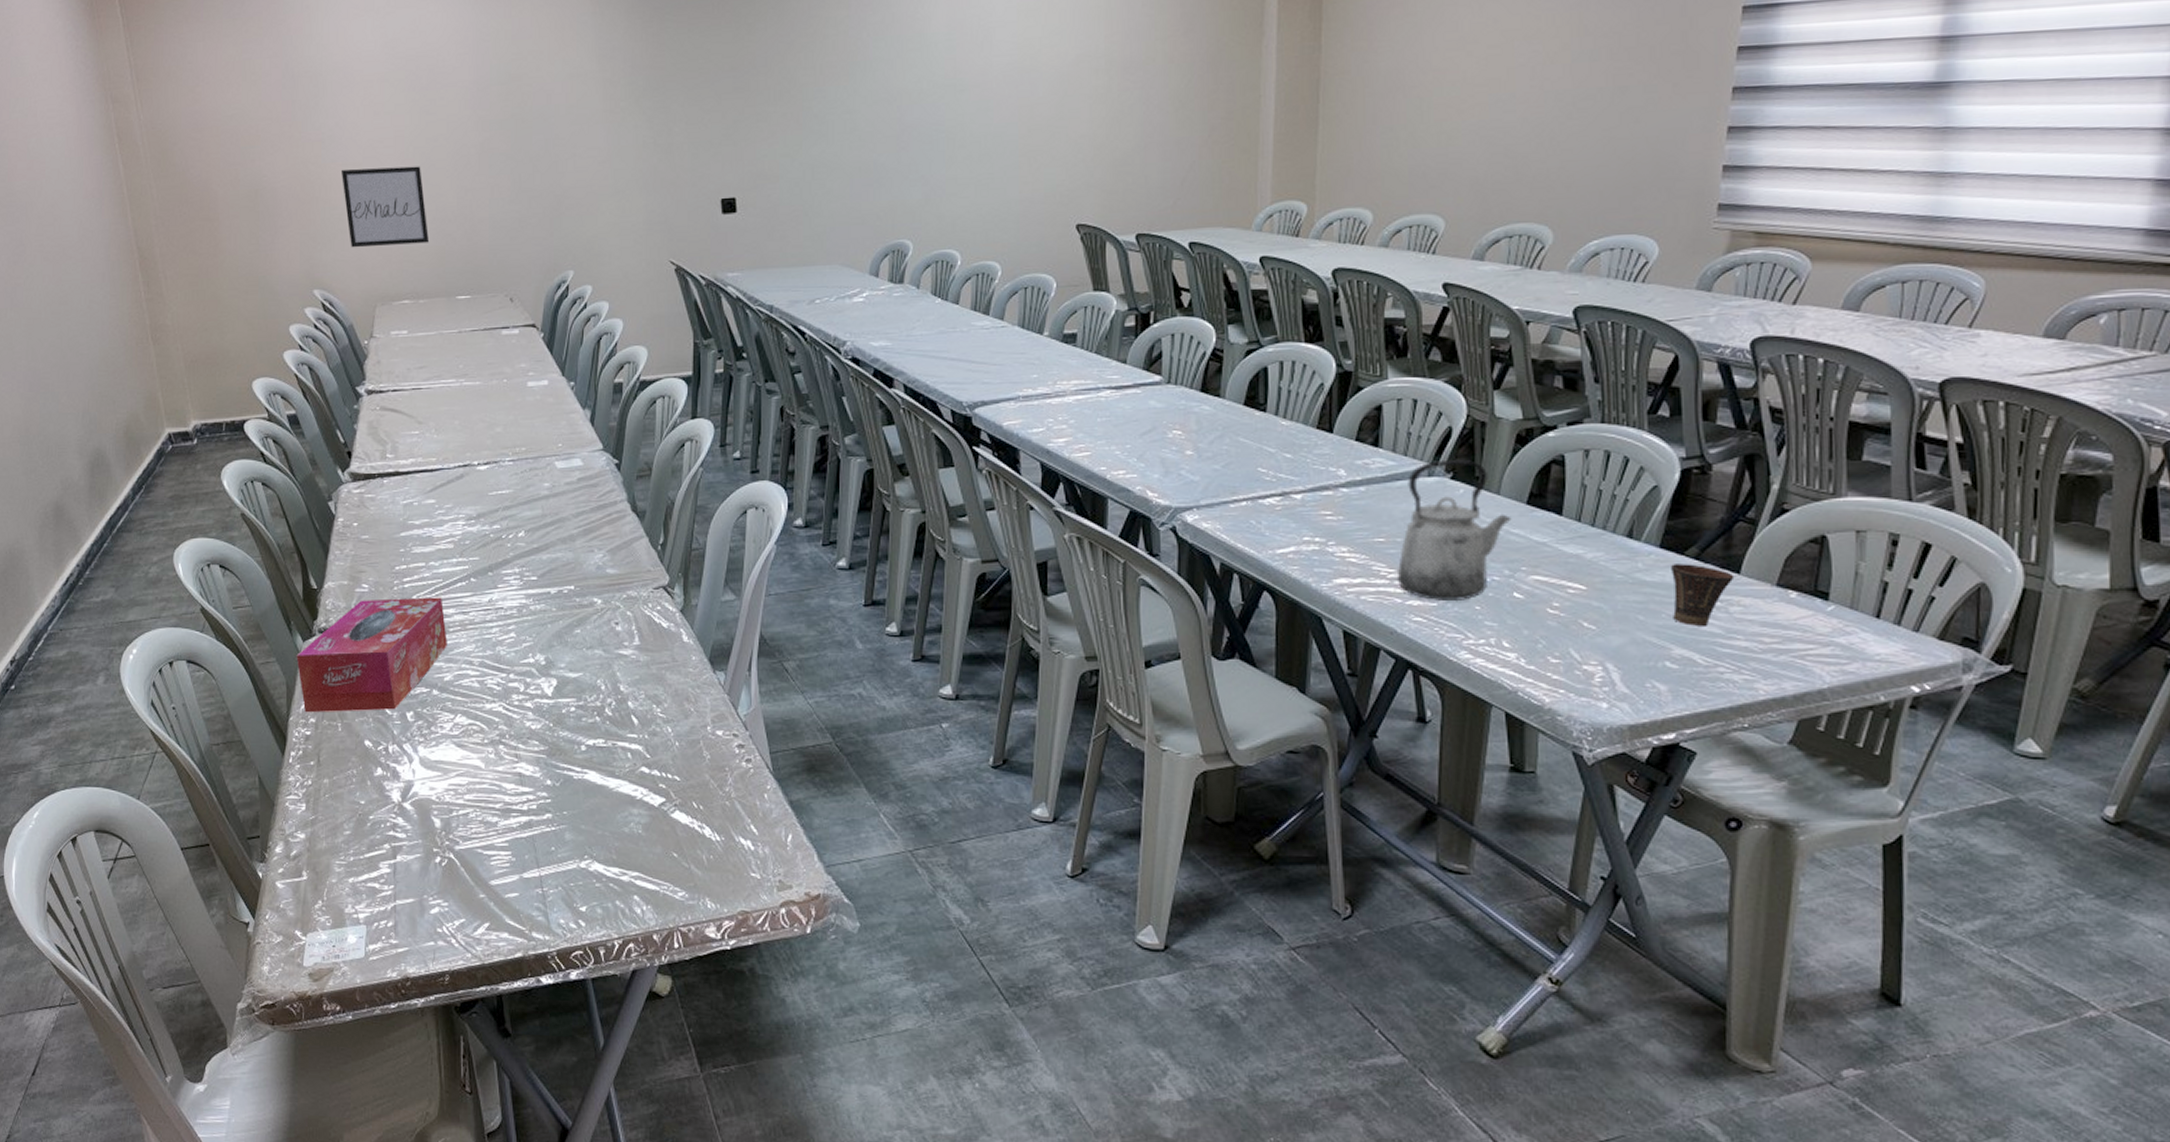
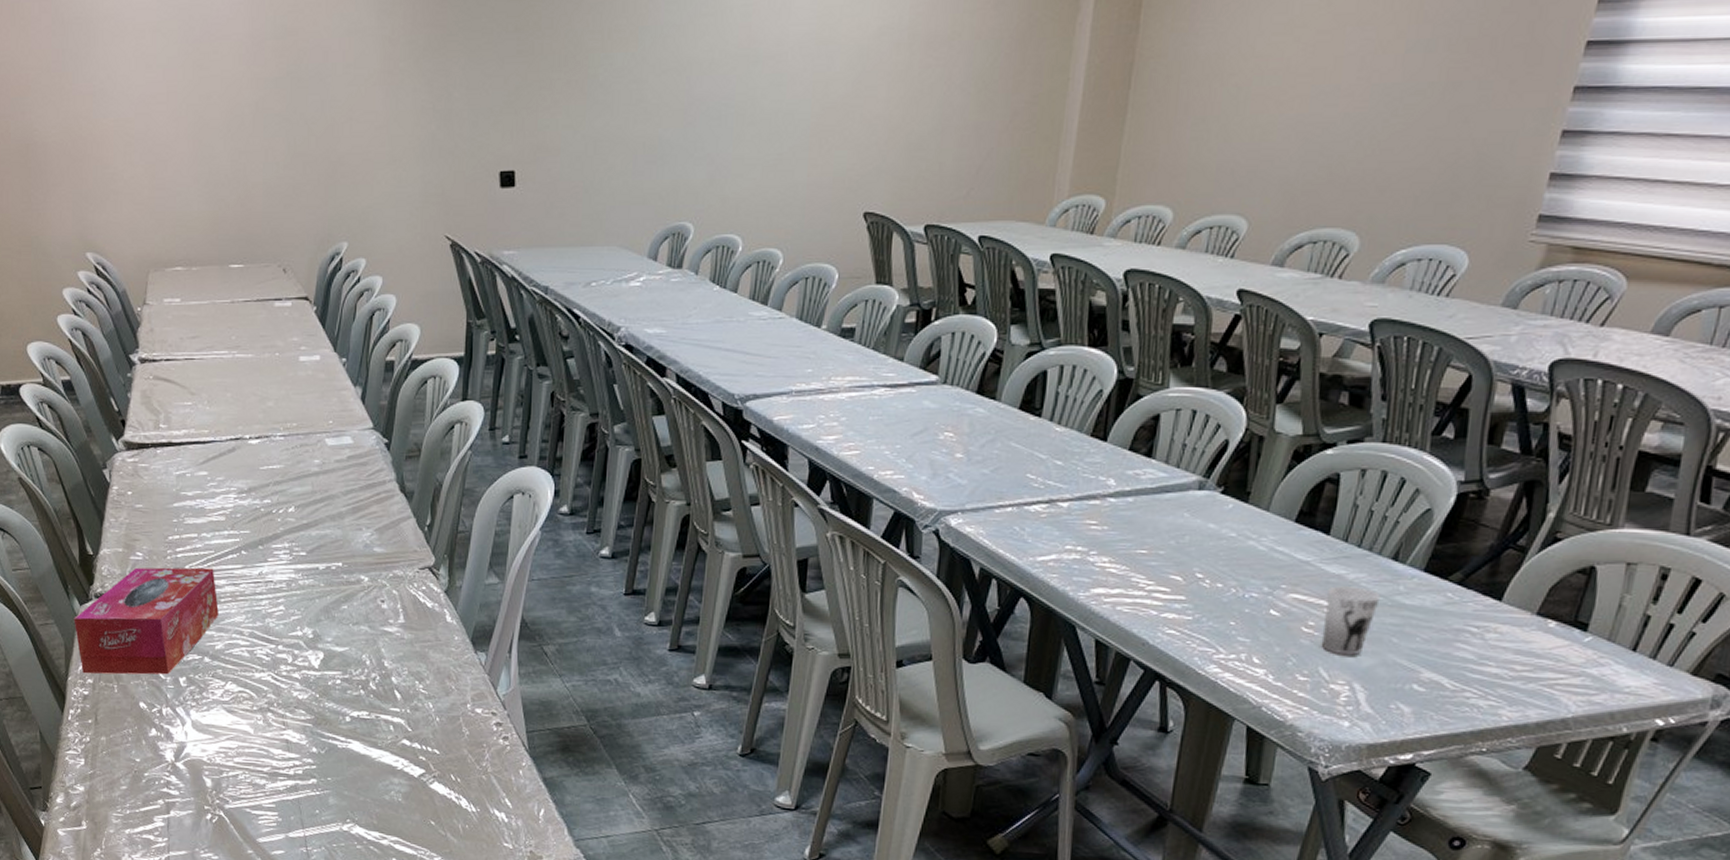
wall art: present [342,166,430,248] -> none [114,125,203,210]
kettle: present [1396,459,1512,602] -> none [1154,473,1278,617]
cup: none [1568,566,1621,634] -> present [1321,586,1381,655]
cup: present [1671,564,1735,626] -> none [1427,588,1496,651]

